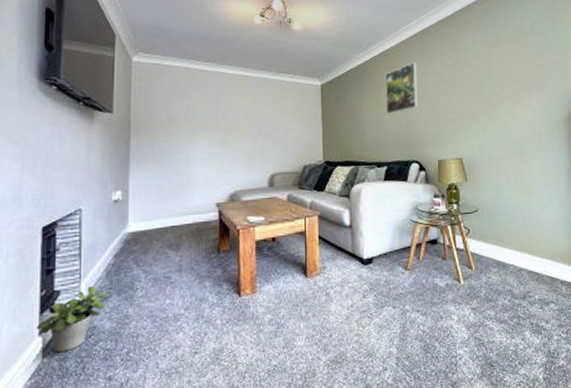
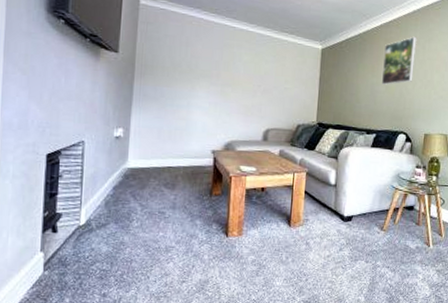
potted plant: present [37,285,108,352] -> none [39,212,106,267]

